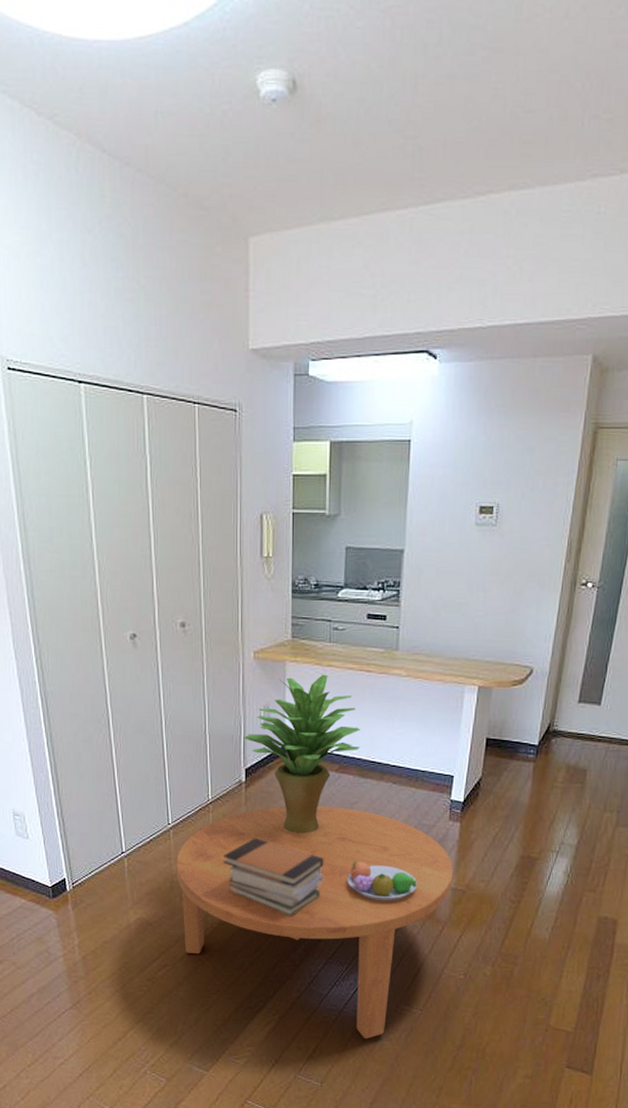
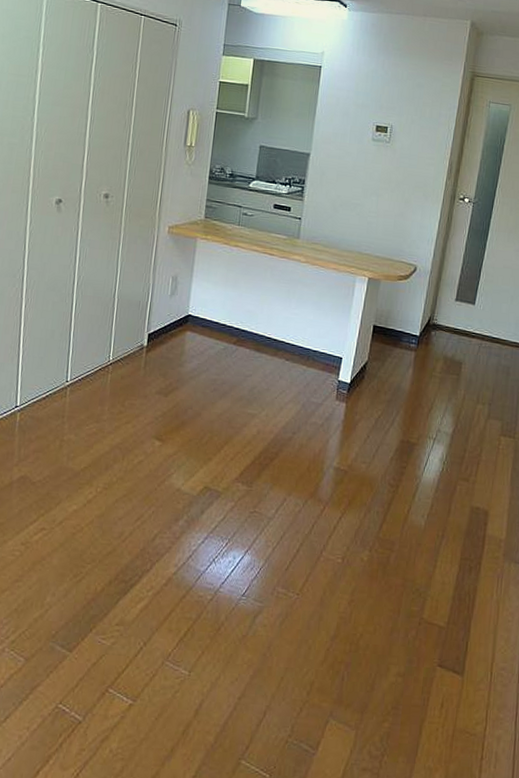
coffee table: present [176,805,453,1039] -> none [65,373,337,624]
book stack: present [223,838,324,917] -> none [115,402,215,486]
potted plant: present [244,674,360,834] -> none [151,252,260,402]
fruit bowl: present [347,860,418,901] -> none [235,432,303,477]

